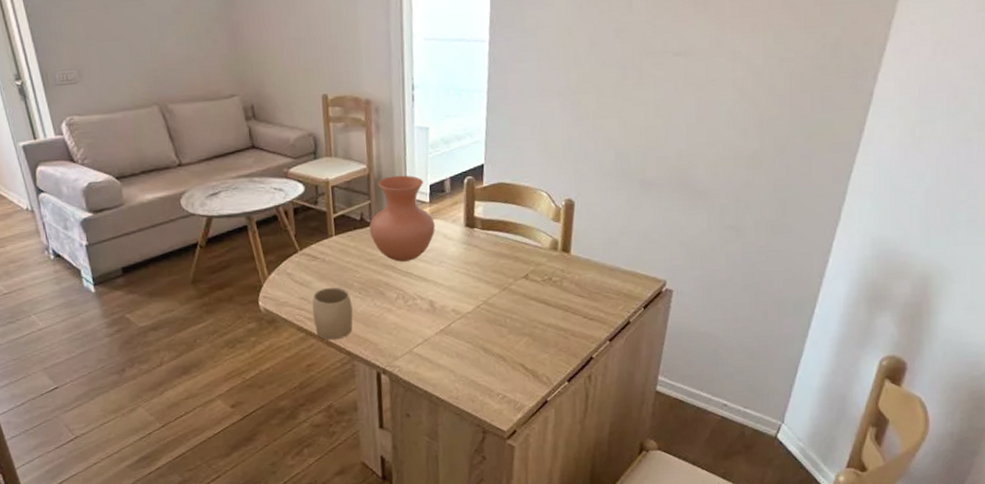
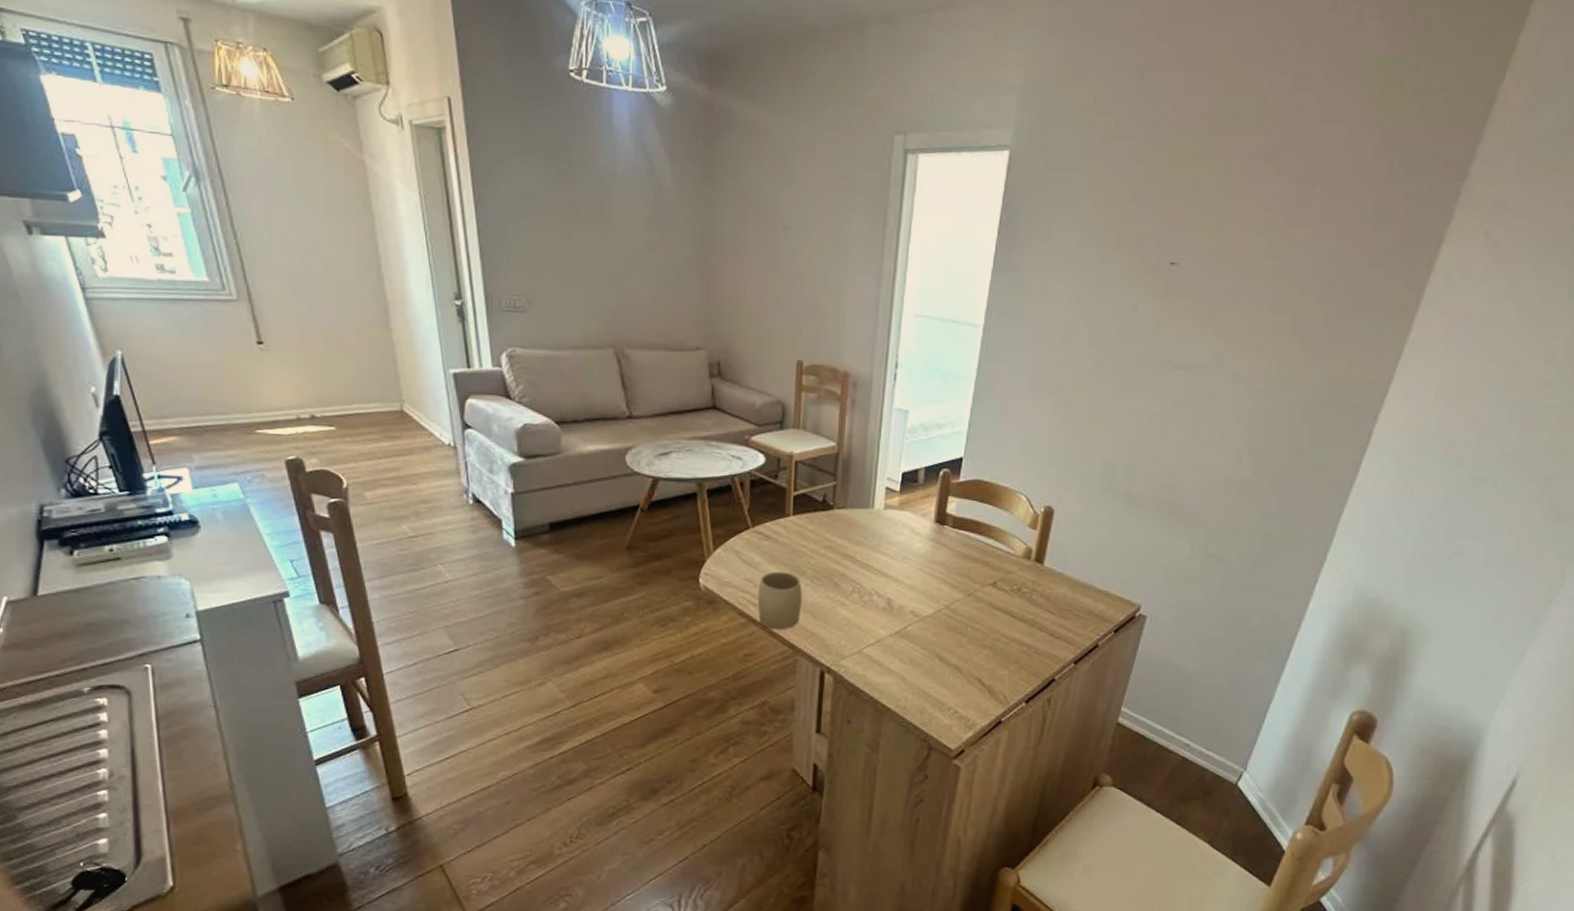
vase: present [369,175,435,262] -> none [830,458,903,553]

